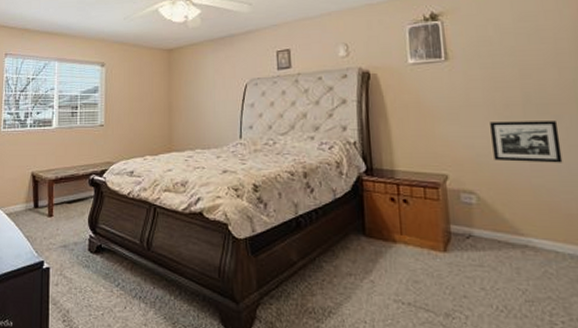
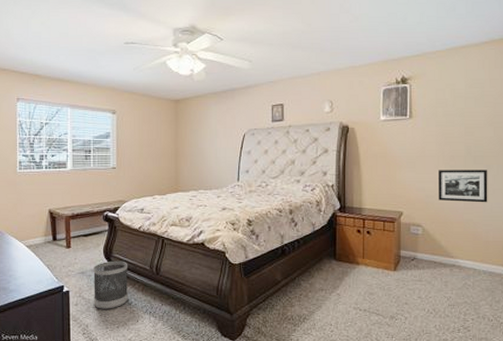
wastebasket: none [76,232,116,292] -> present [93,261,129,309]

